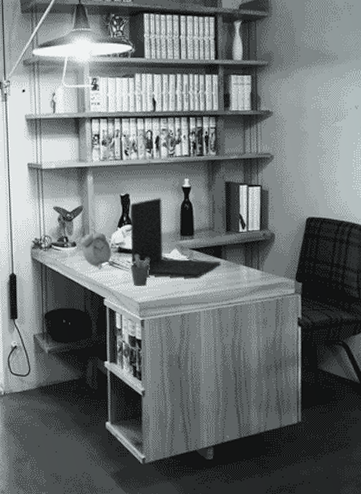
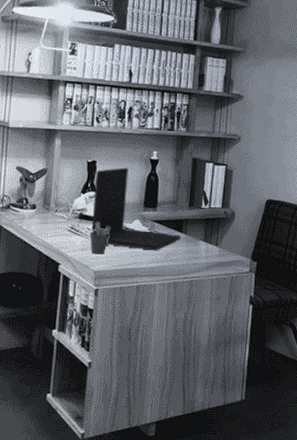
alarm clock: present [80,229,115,268] -> none [41,192,74,233]

